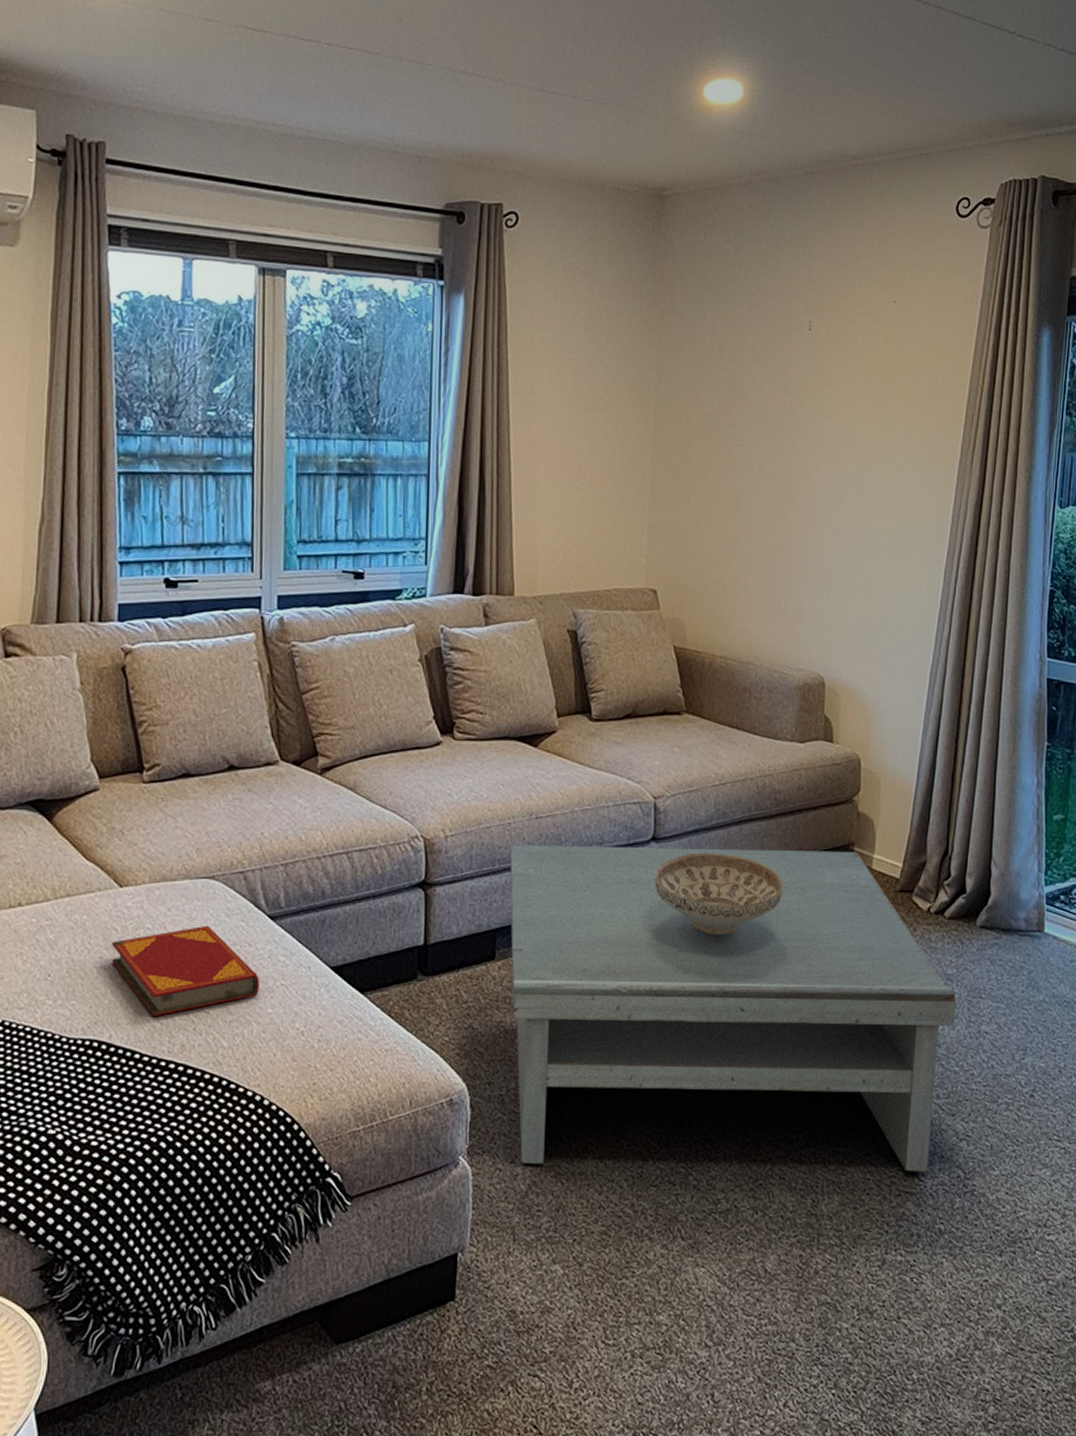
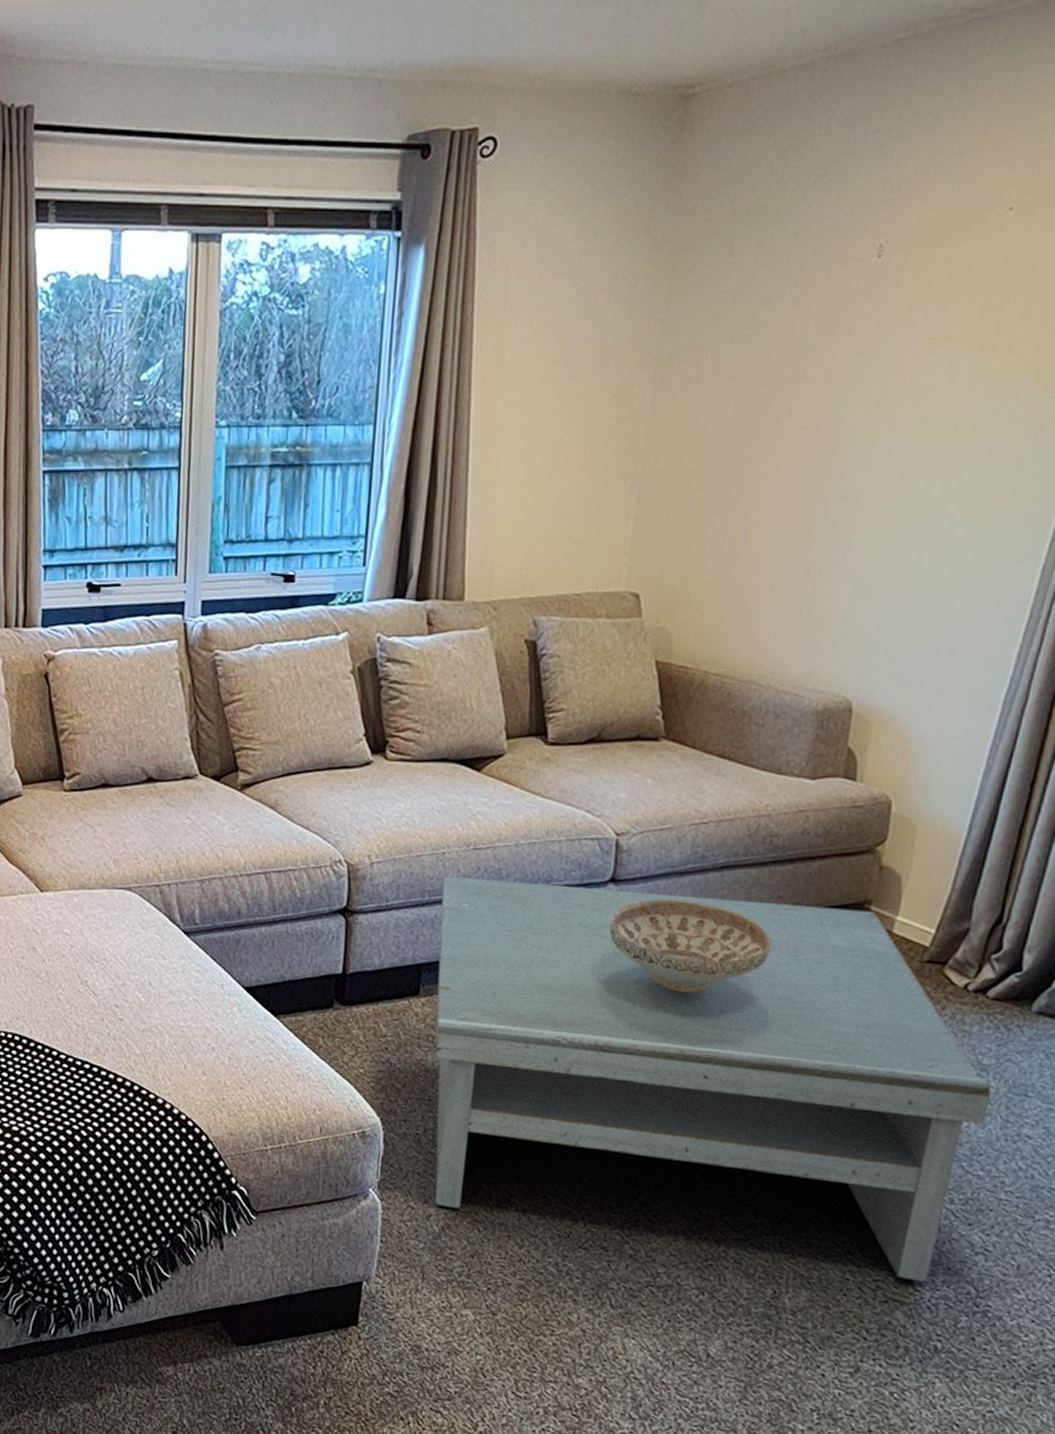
hardback book: present [111,925,259,1016] -> none [32,935,172,1018]

